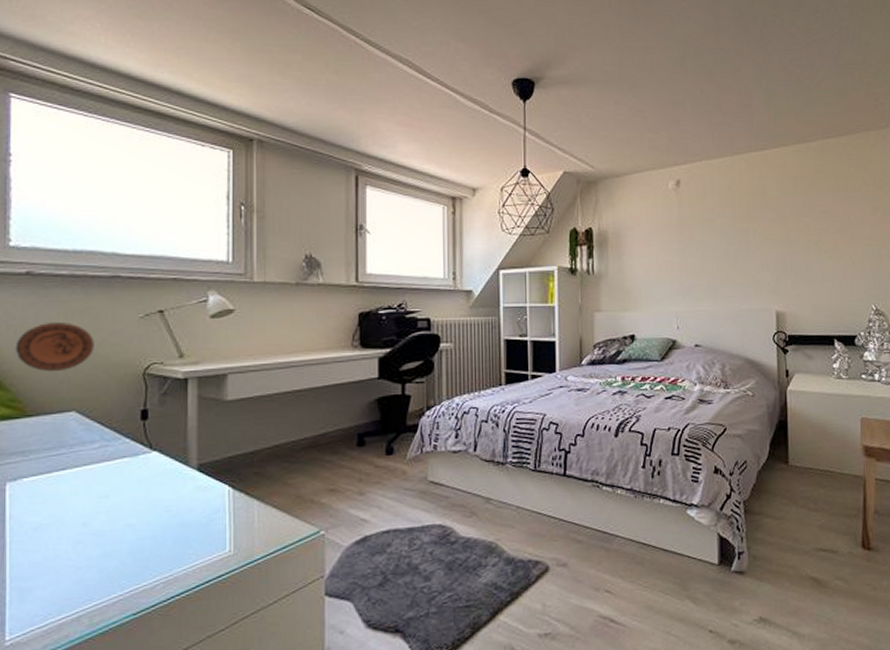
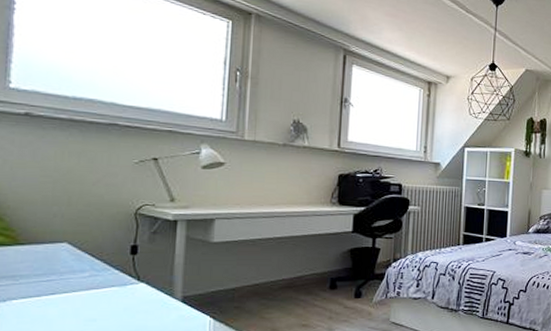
decorative plate: present [15,322,94,372] -> none [10,161,89,206]

